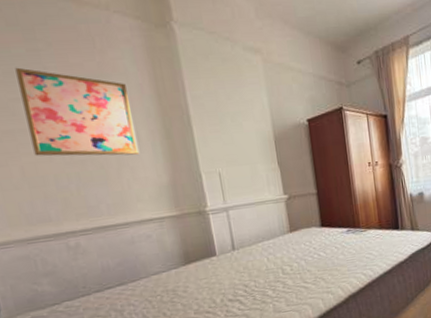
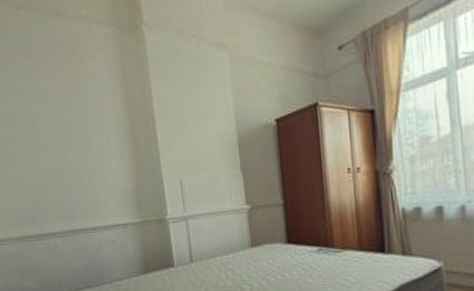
wall art: present [15,67,140,157] -> none [15,82,109,163]

